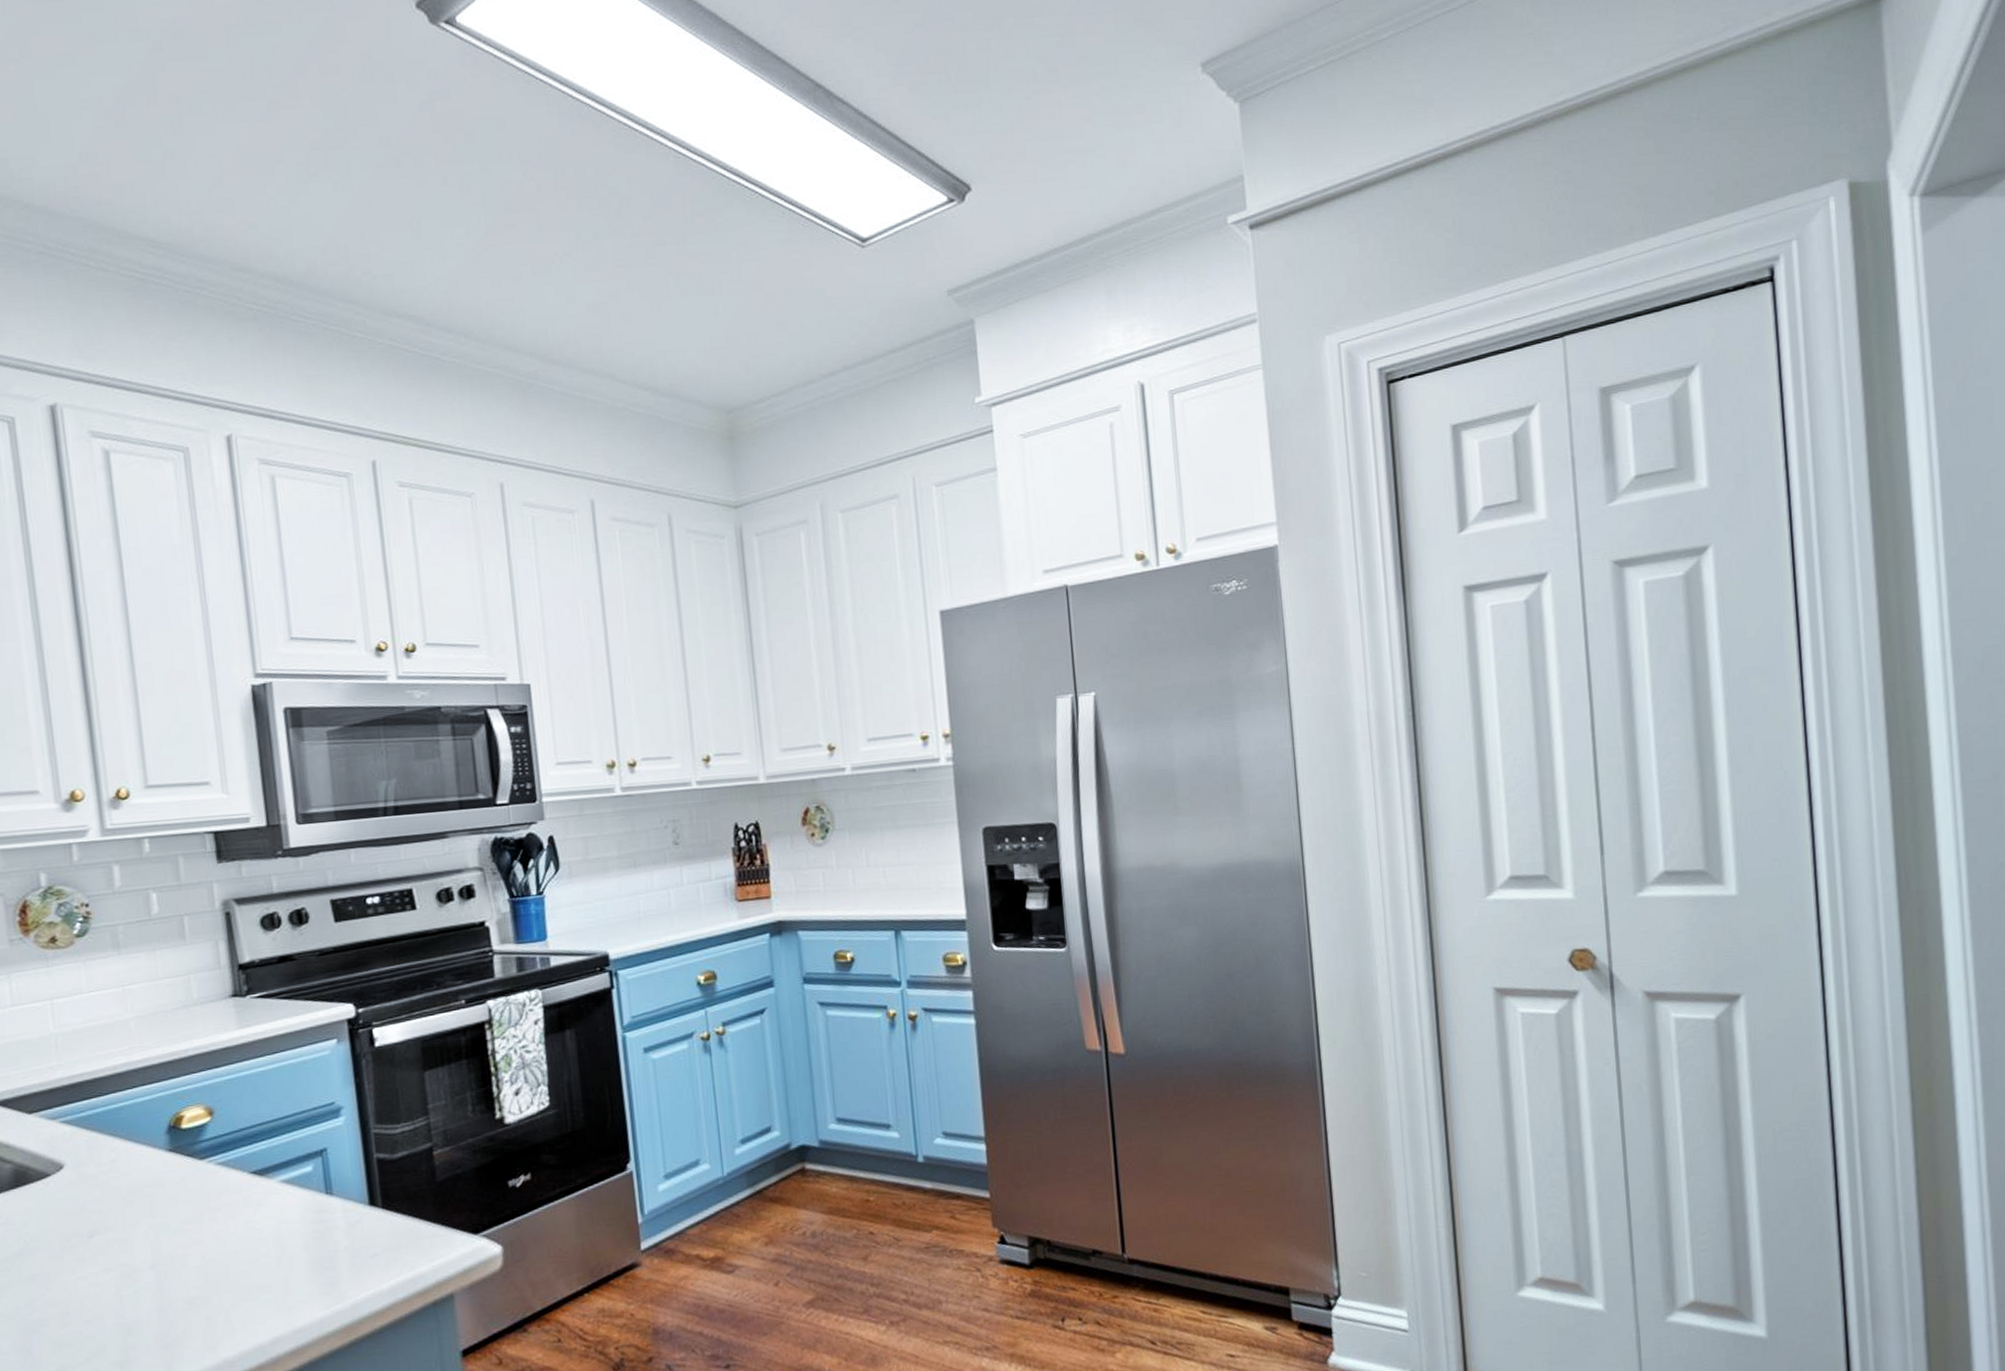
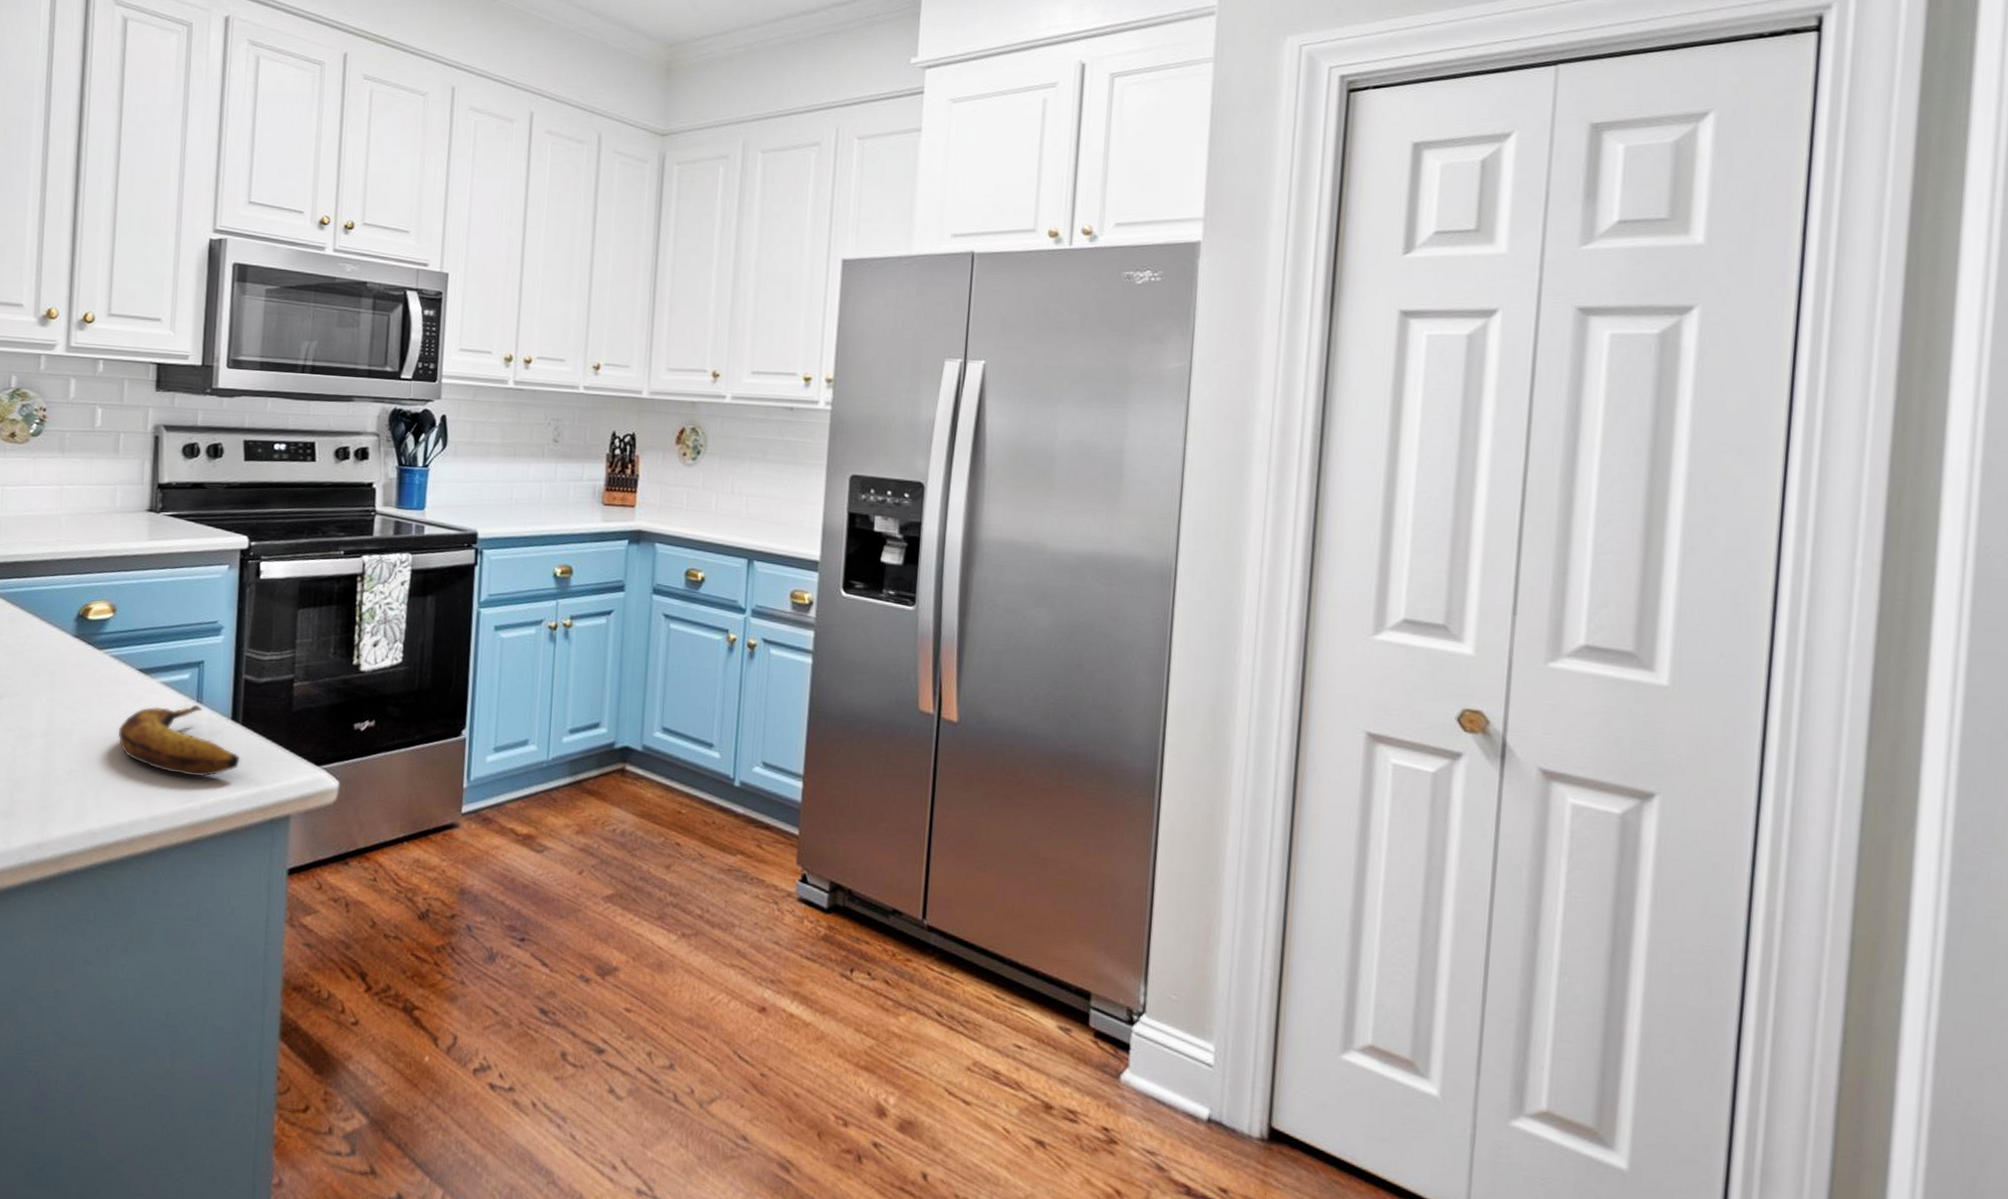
banana: none [239,1196,387,1277] -> present [117,704,240,778]

